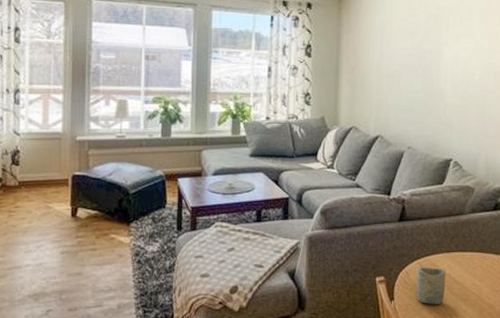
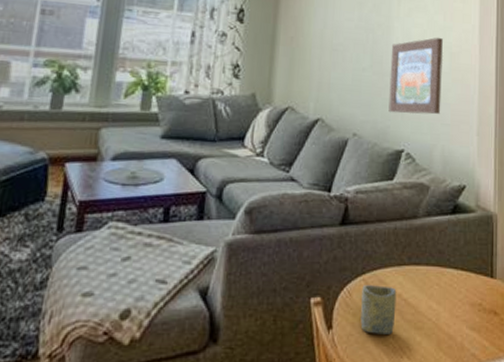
wall art: none [439,59,488,129] -> present [388,37,443,115]

